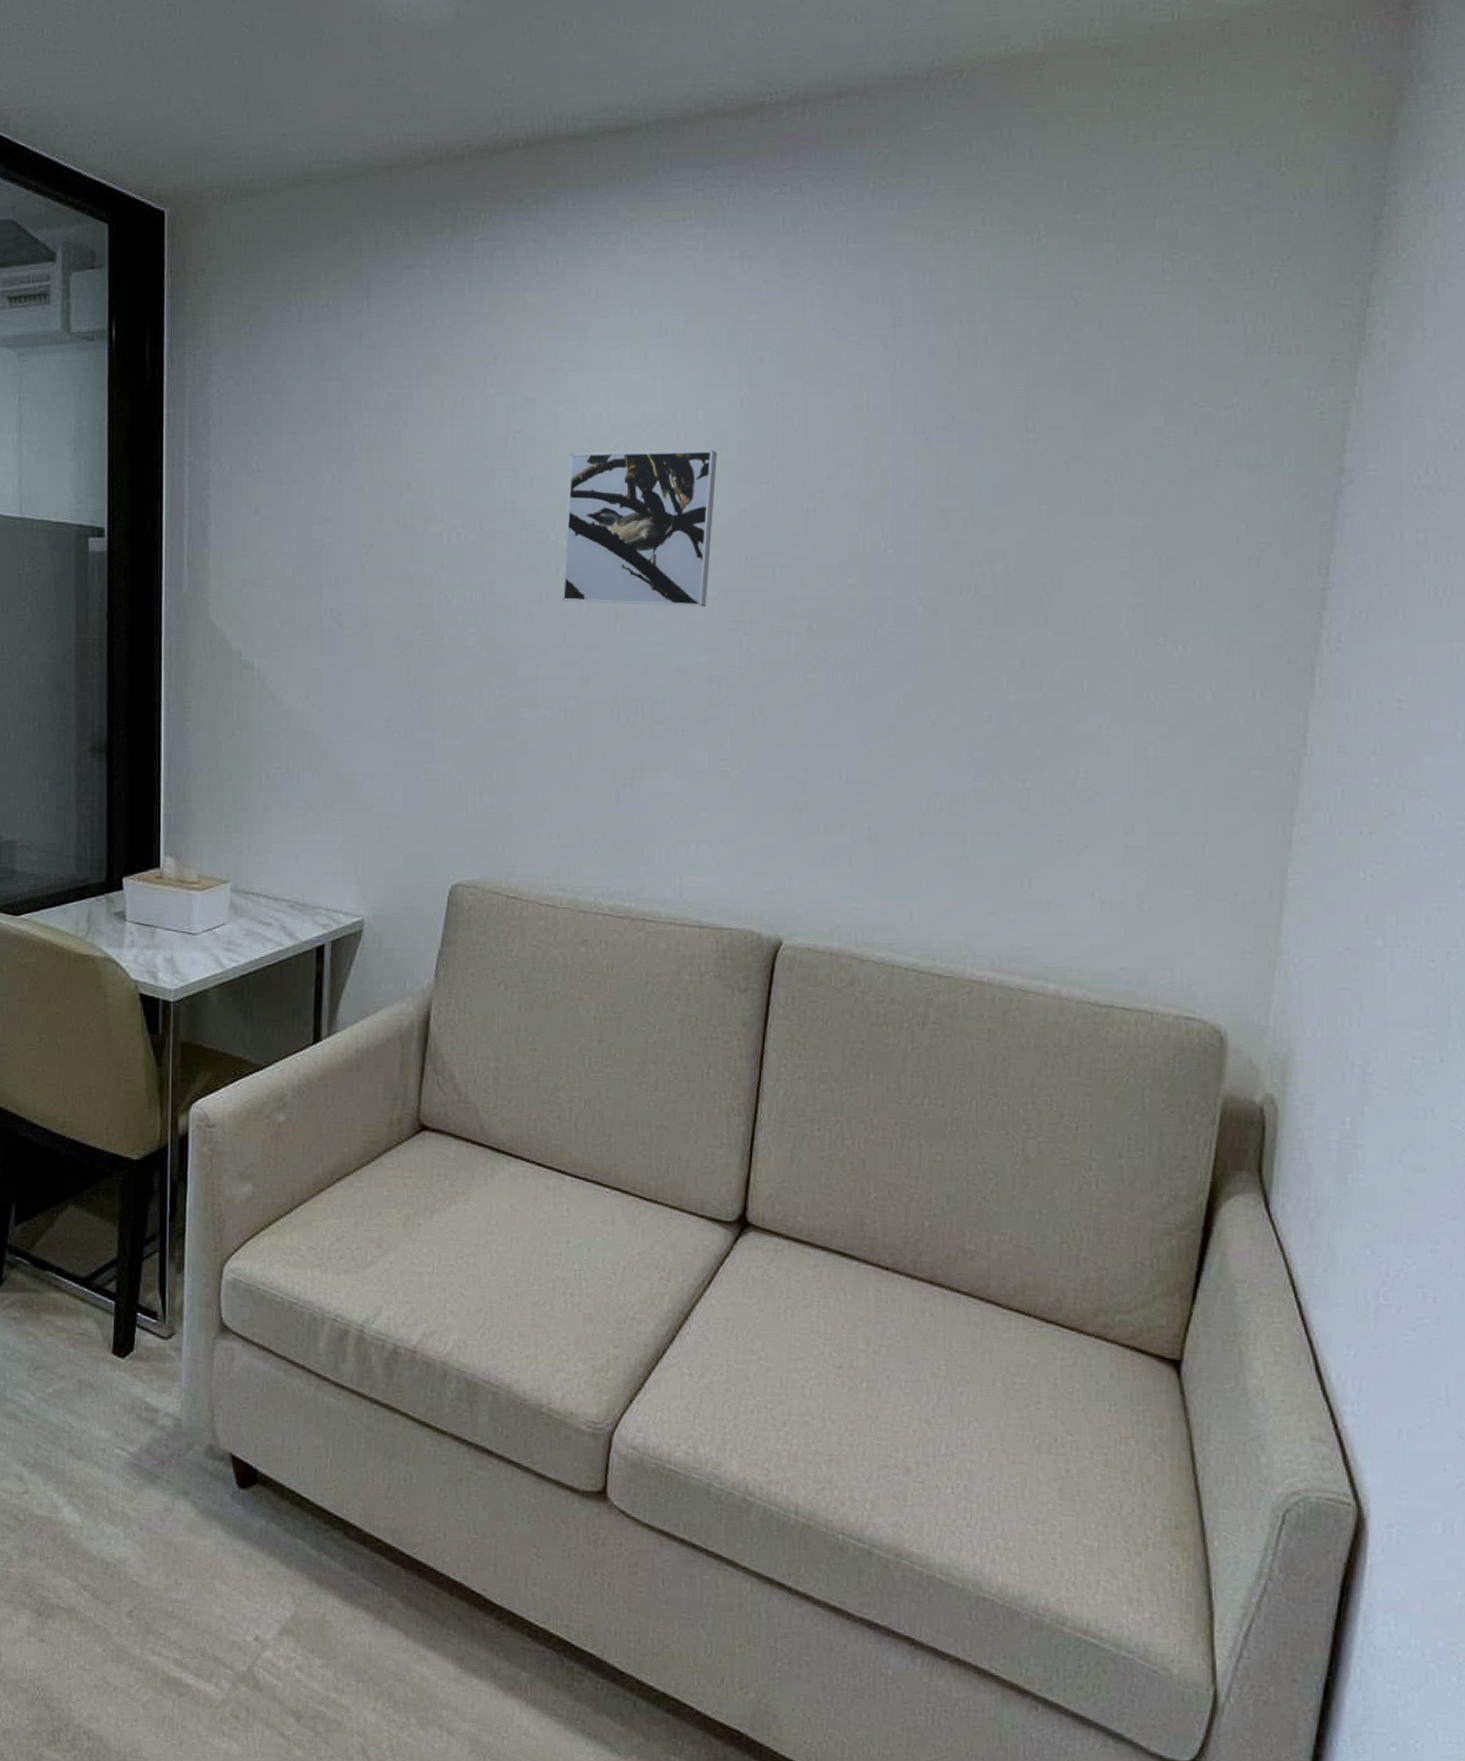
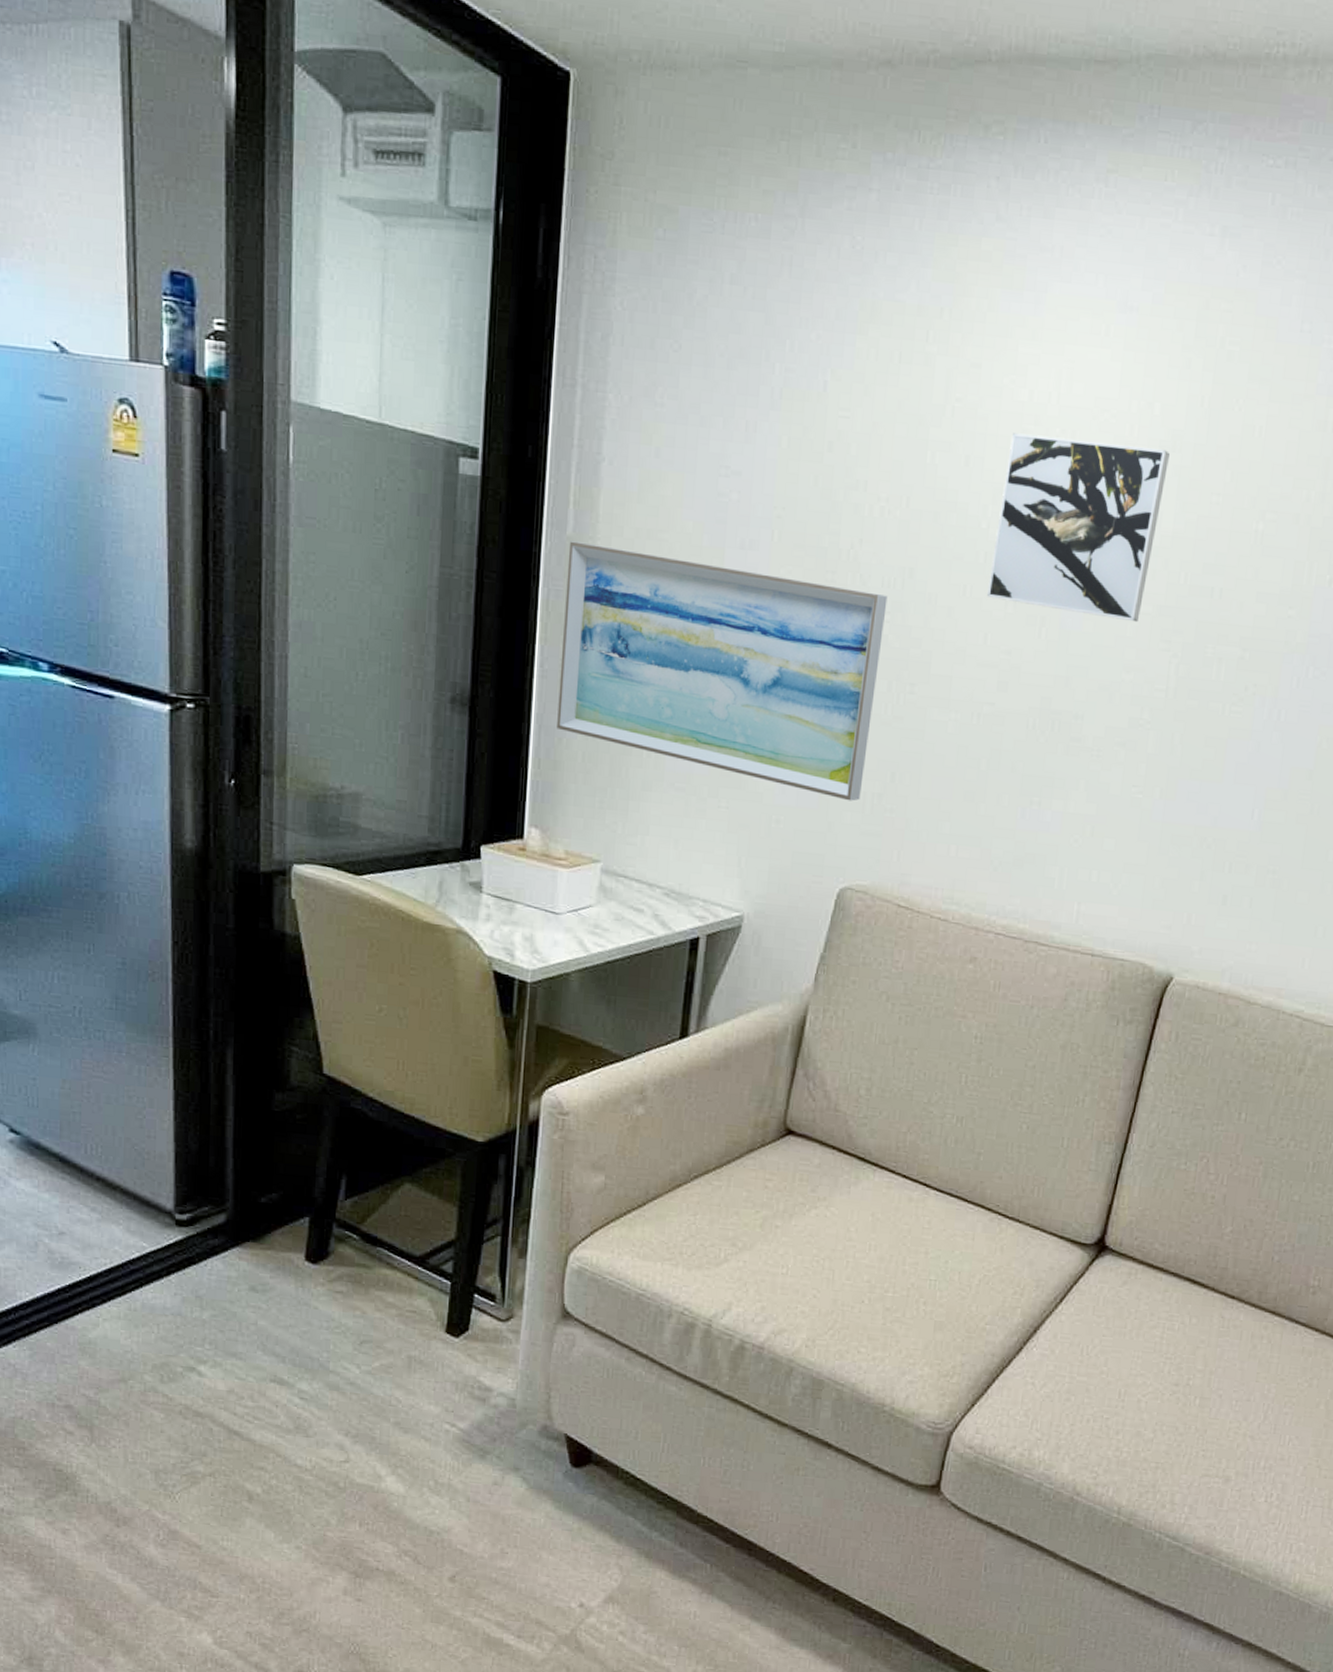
wall art: none [184,597,471,802] -> present [557,541,888,801]

